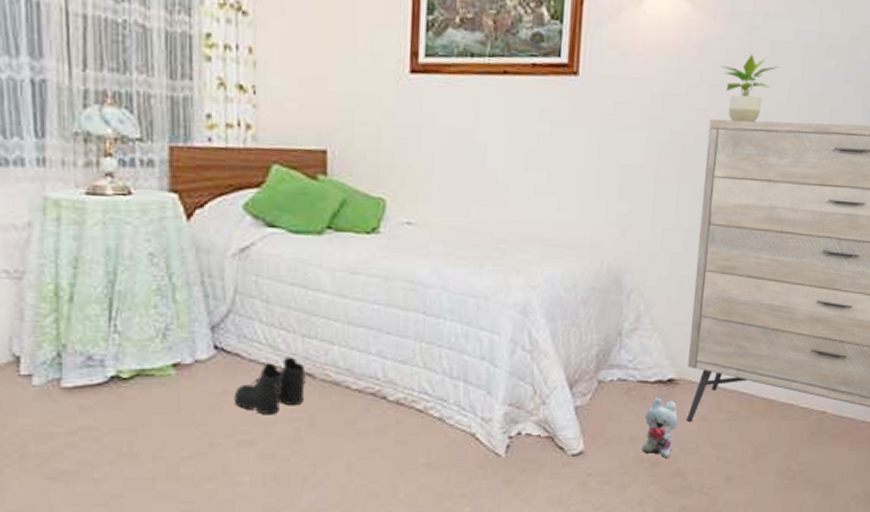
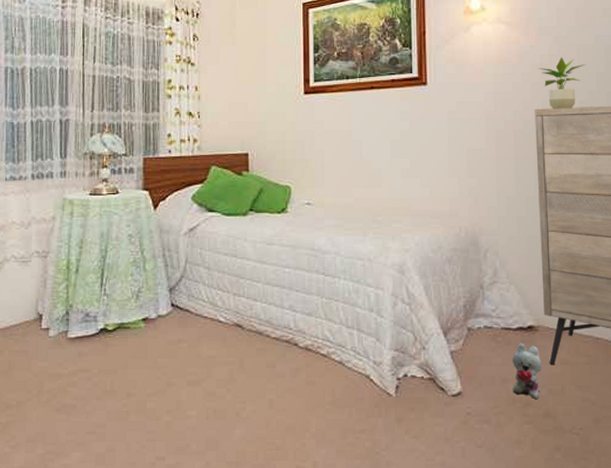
boots: present [233,356,307,415] -> none [185,311,238,360]

